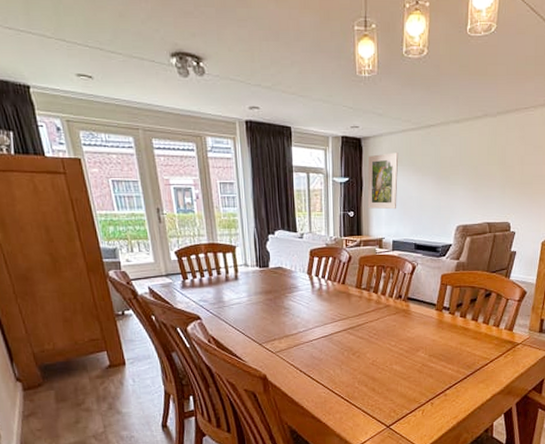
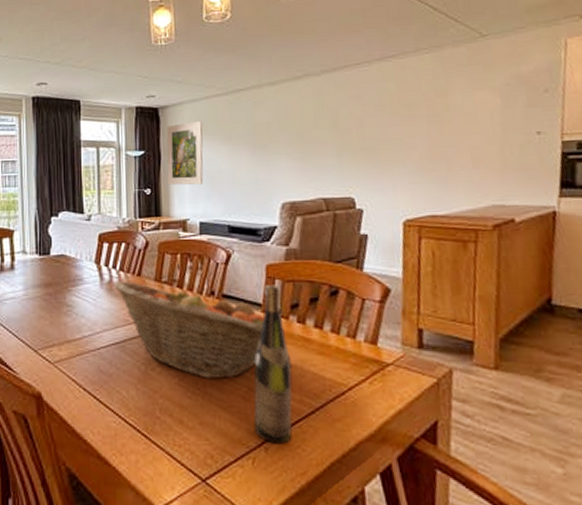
fruit basket: none [323,288,437,360] -> present [114,281,265,380]
wine bottle: none [425,289,454,400] -> present [254,284,293,444]

